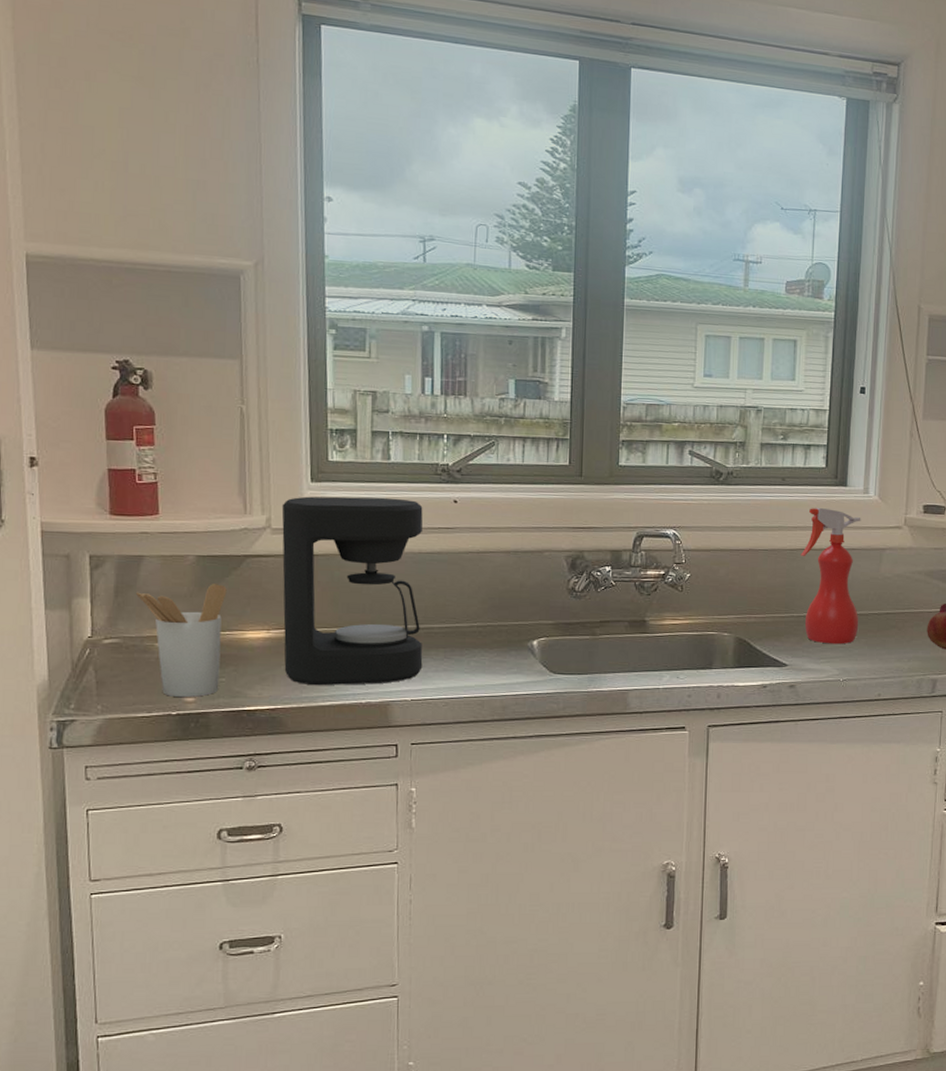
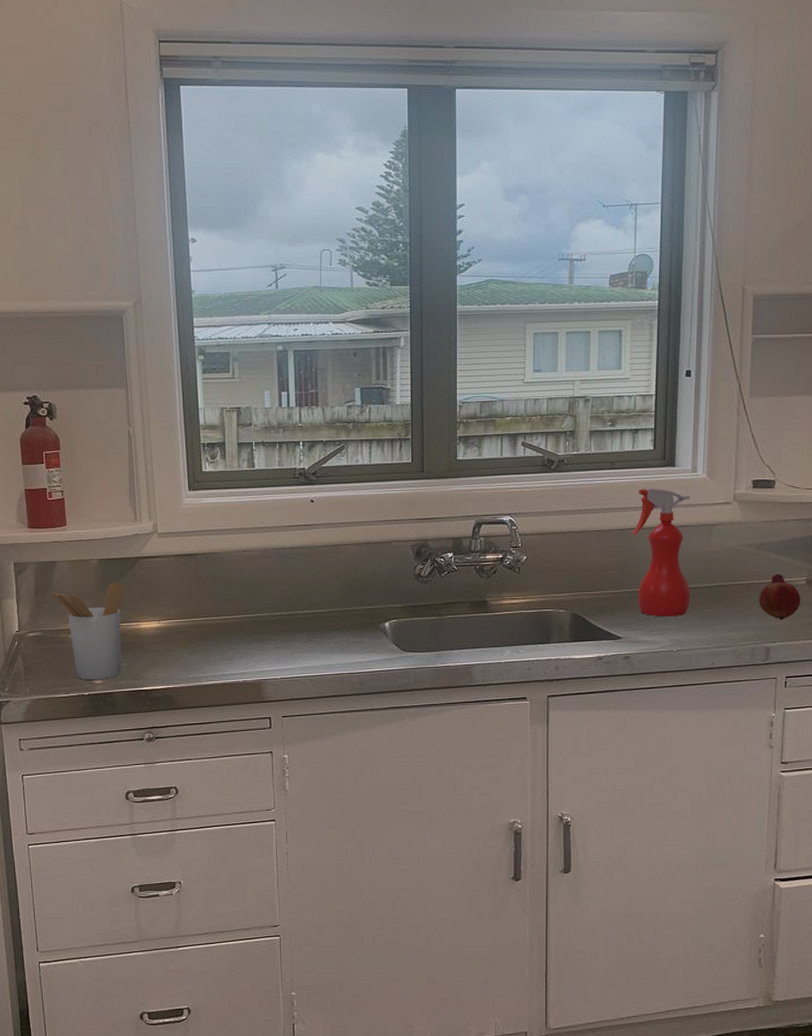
coffee maker: present [281,496,423,686] -> none [165,501,290,668]

